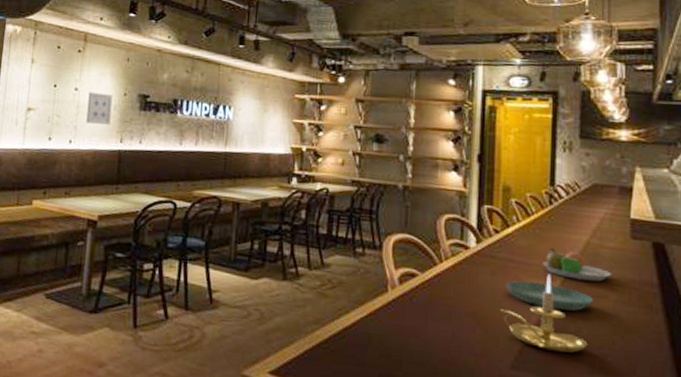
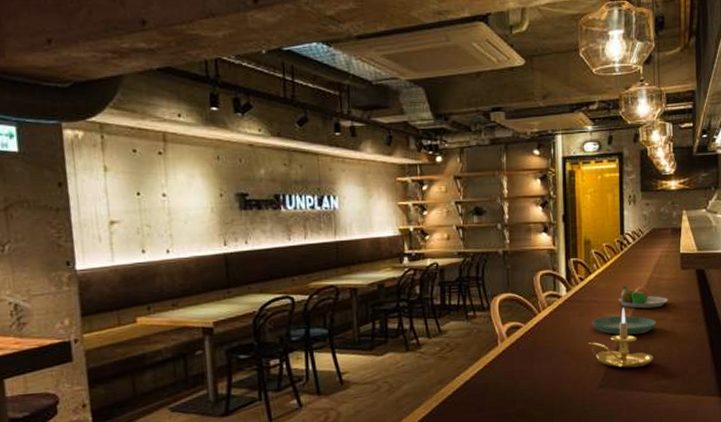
wall art: present [86,92,113,125] -> none [179,196,210,230]

